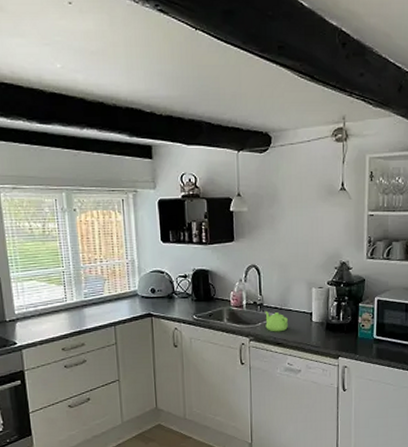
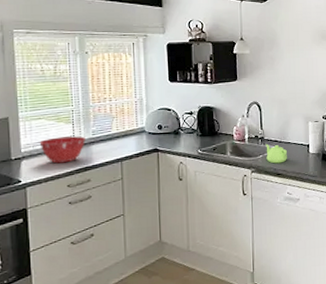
mixing bowl: none [32,298,78,326] -> present [39,136,85,164]

